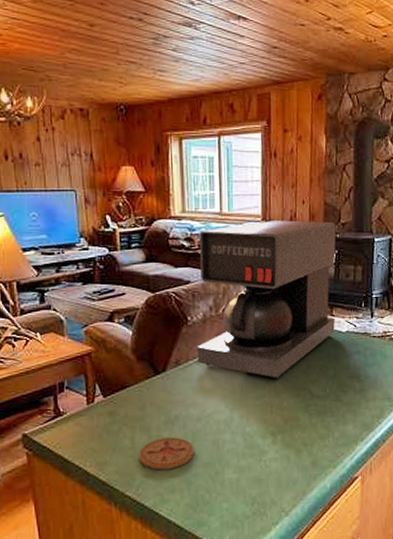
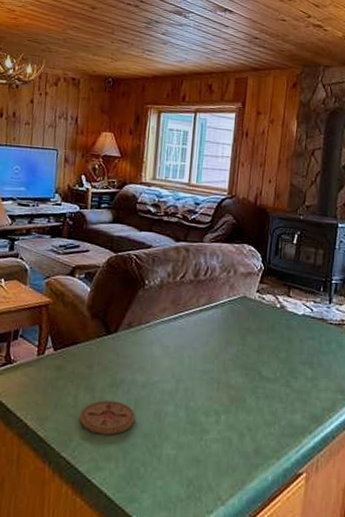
coffee maker: present [197,220,336,380] -> none [149,195,300,355]

